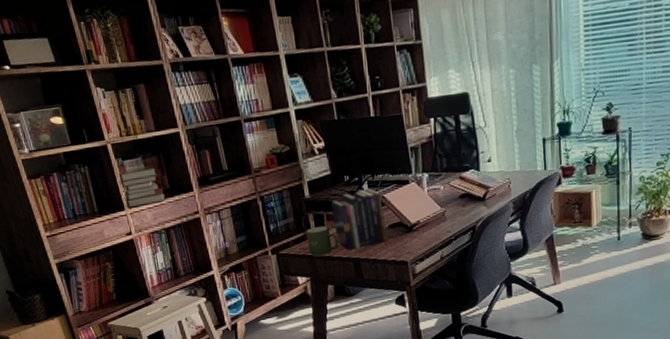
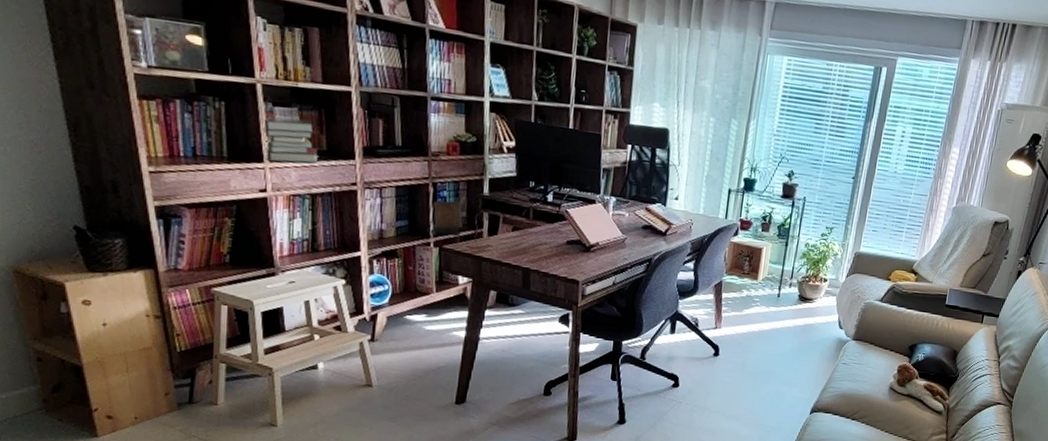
decorative box: none [263,208,292,244] -> present [427,200,463,237]
mug: present [305,225,339,257] -> none [476,226,511,260]
books: present [330,188,387,251] -> none [509,198,565,259]

